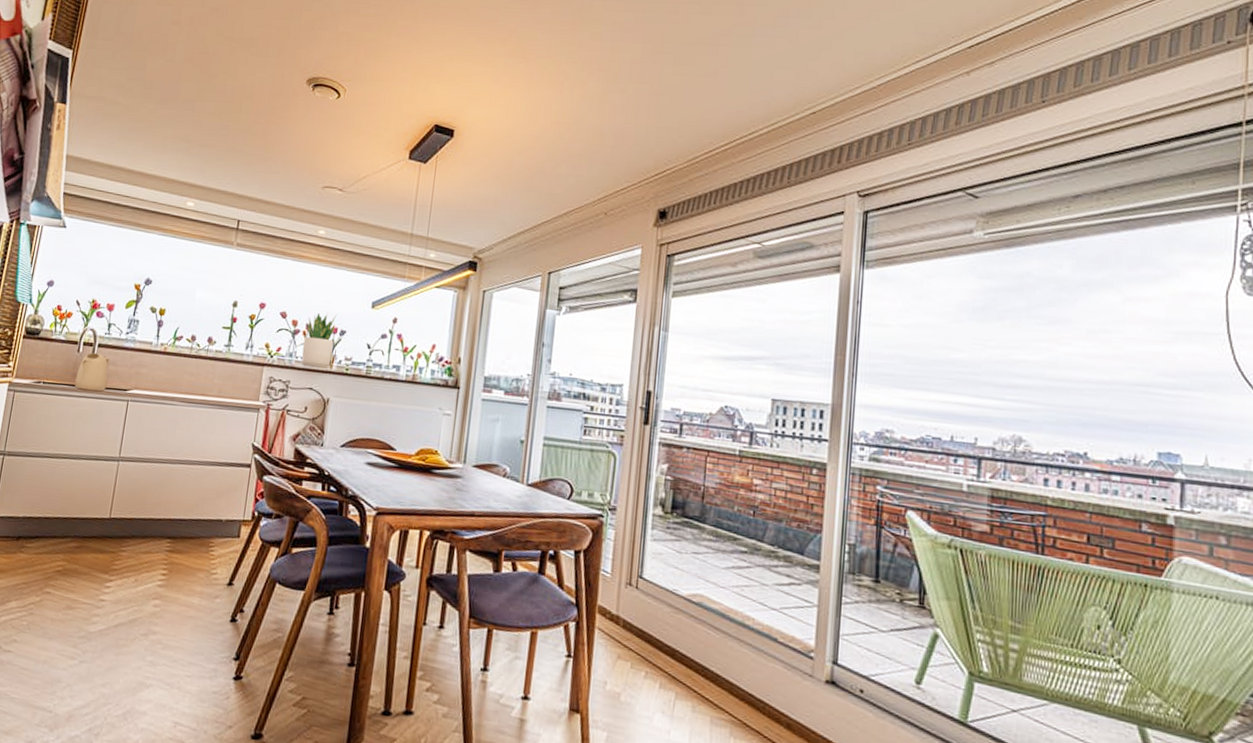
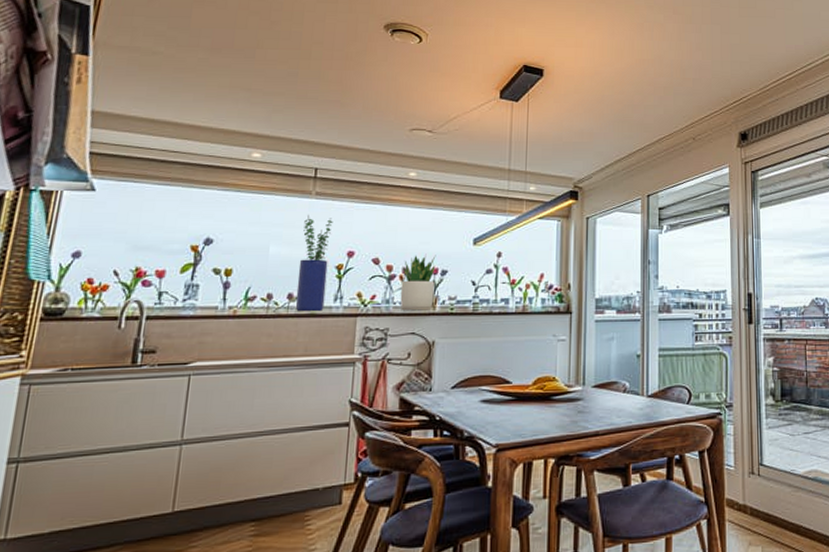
kettle: present [74,353,110,393] -> none [115,327,163,372]
vase: none [213,264,250,358] -> present [295,214,333,312]

